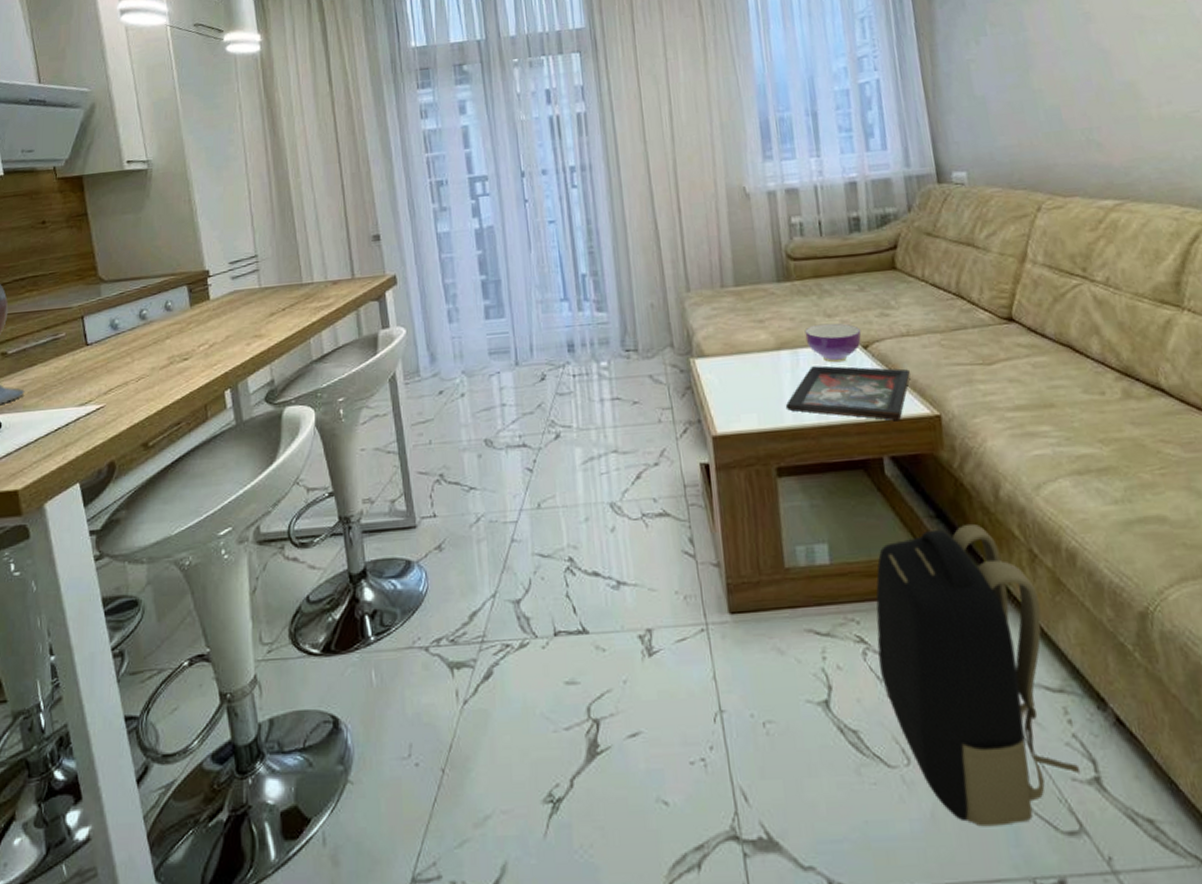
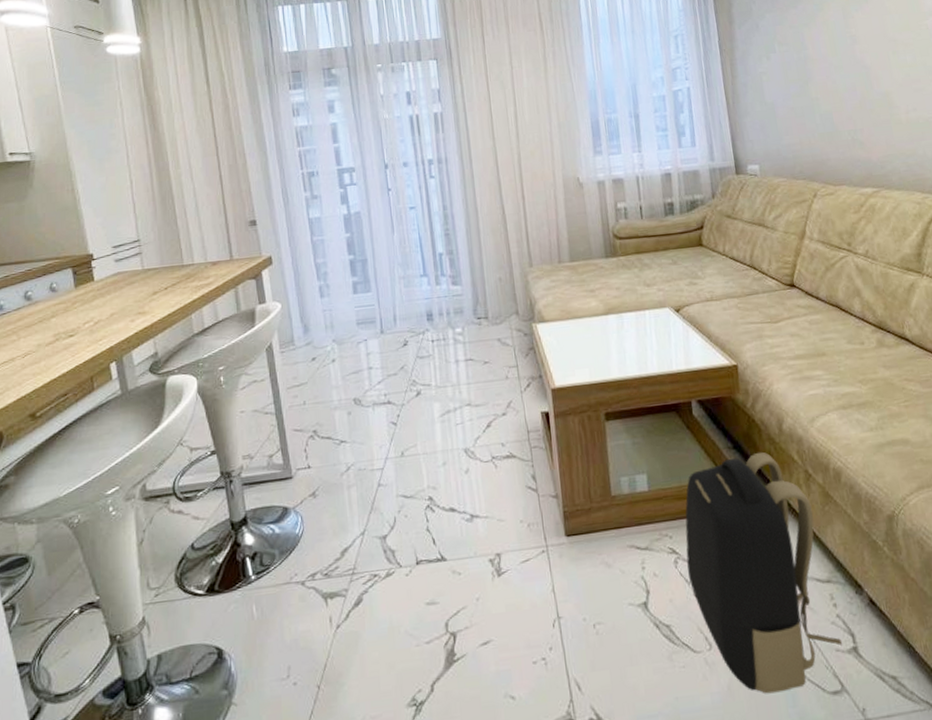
decorative tray: present [785,365,910,421] -> none [612,327,713,371]
bowl: present [804,323,862,363] -> none [628,291,675,325]

